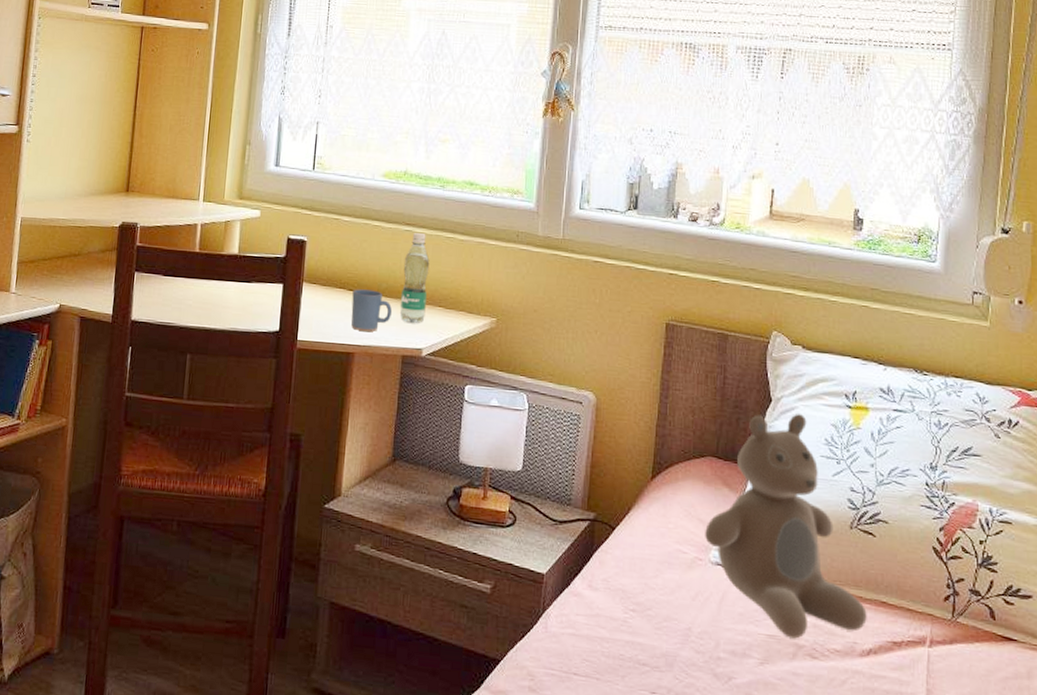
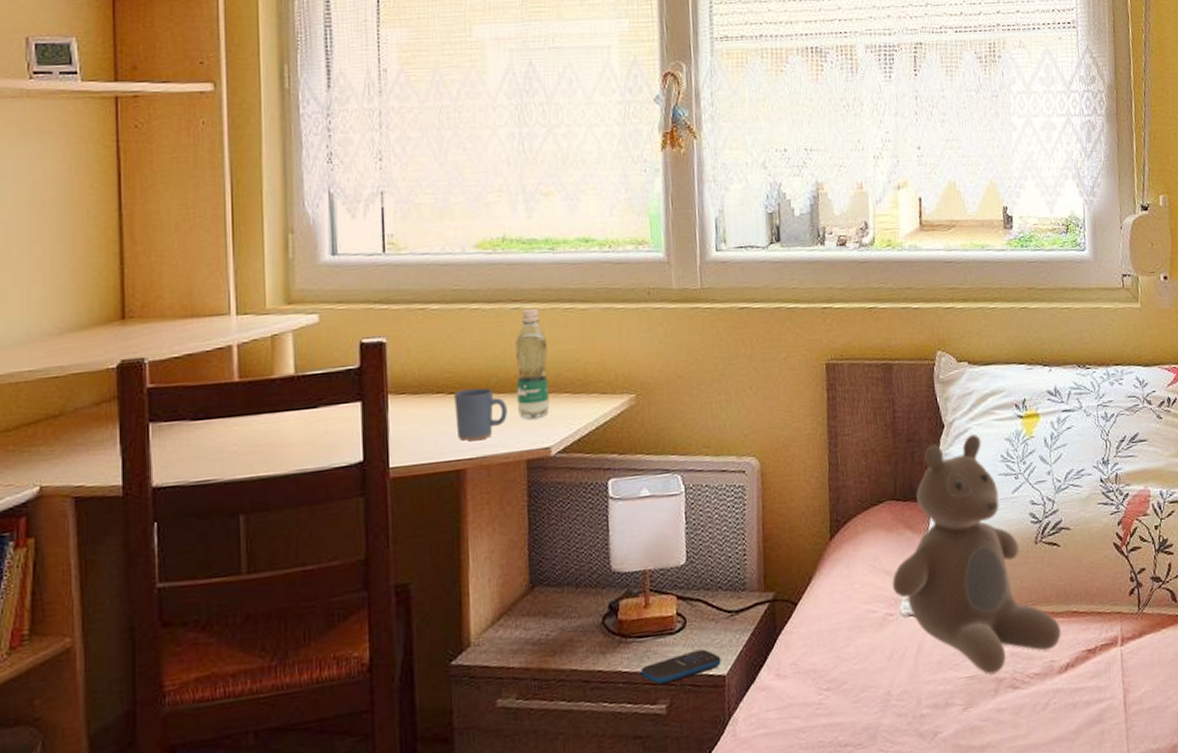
mobile phone: none [472,545,542,569] -> present [640,649,721,686]

